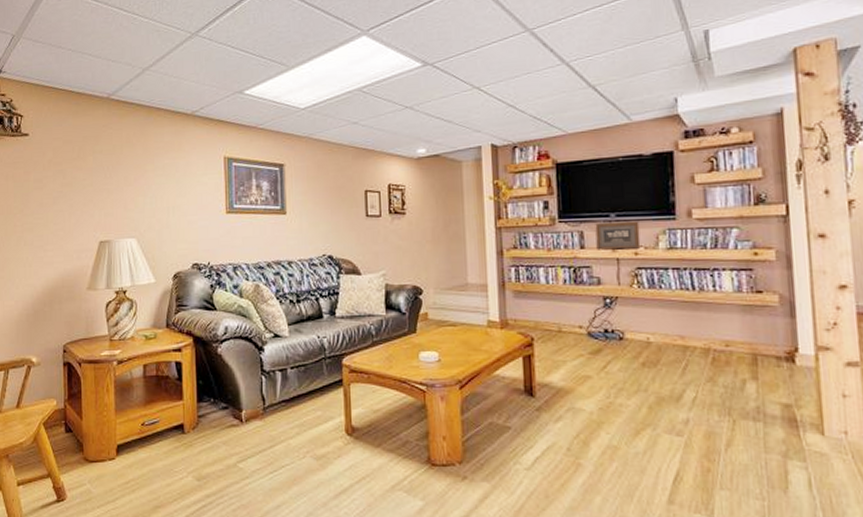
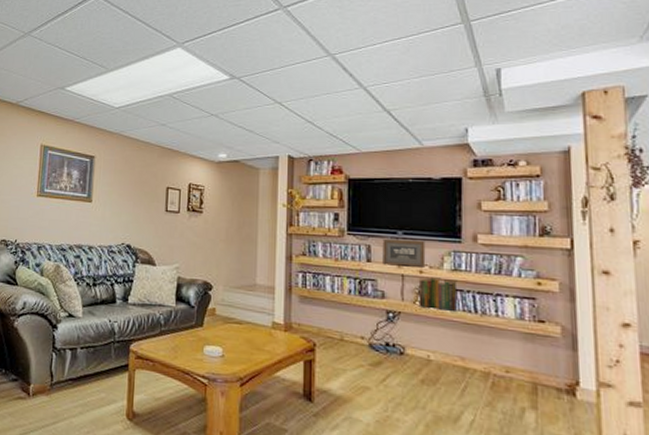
books: none [634,258,674,291] -> present [418,277,457,311]

